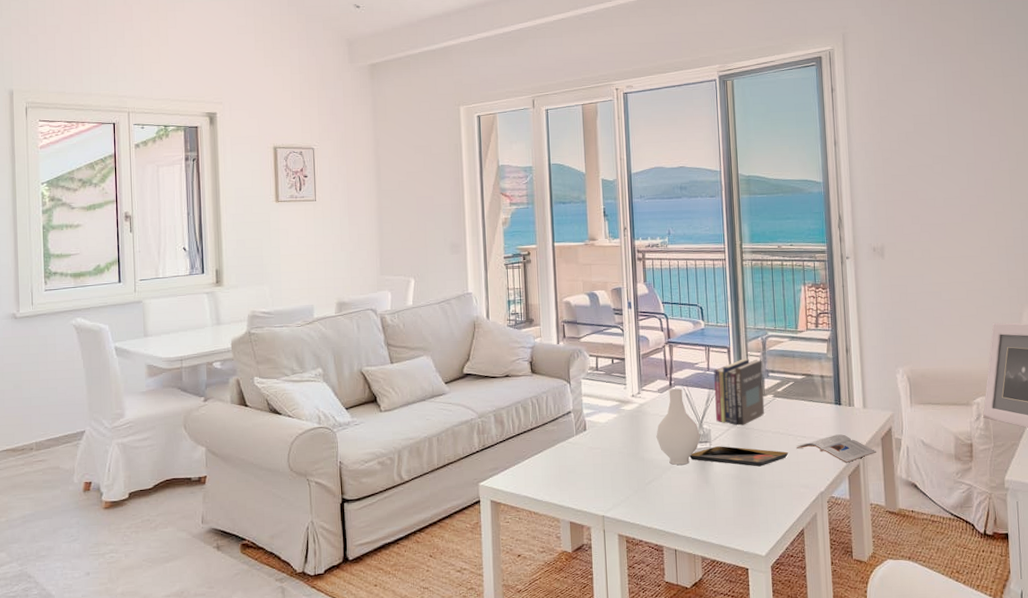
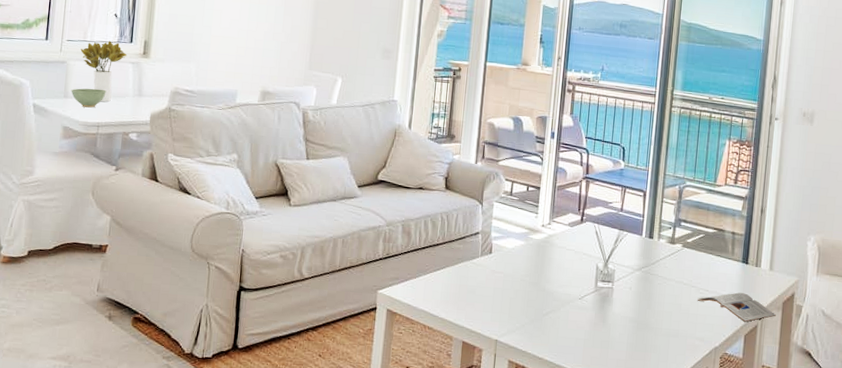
bowl: none [150,323,185,343] -> present [71,88,106,108]
flower bouquet: none [154,274,201,336] -> present [80,40,128,103]
vase: present [656,389,700,465] -> none [560,224,604,301]
decorative tray: present [689,446,789,467] -> none [590,287,689,314]
books: present [713,358,765,426] -> none [622,204,676,271]

